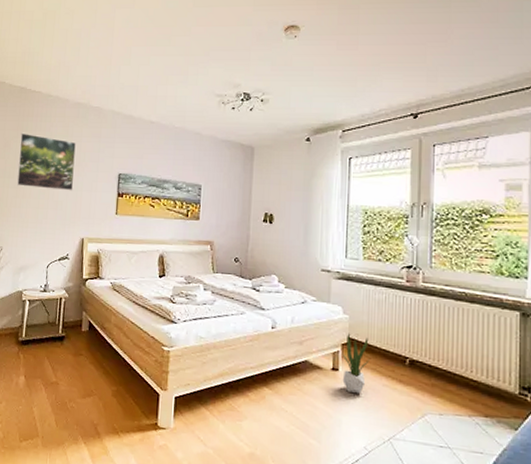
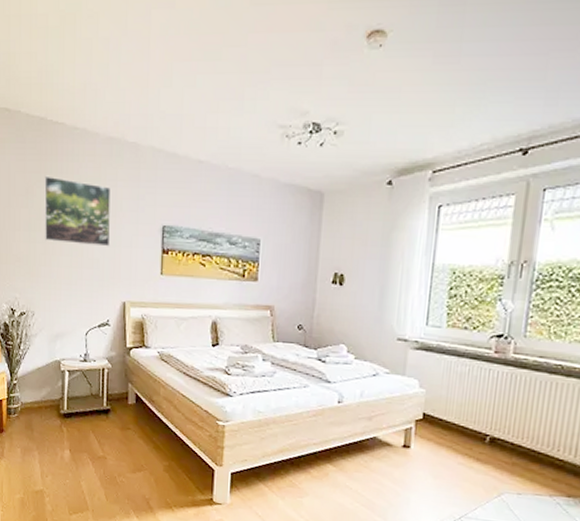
potted plant: present [342,333,370,393] -> none [413,408,446,471]

